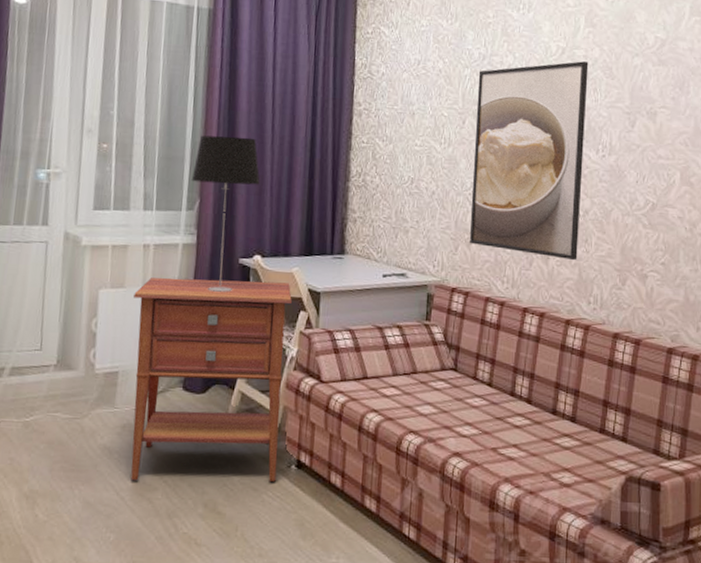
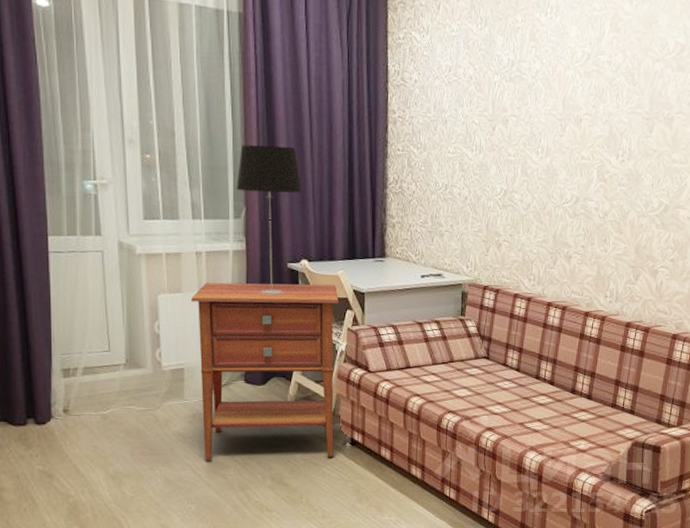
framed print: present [470,61,589,261] -> none [500,67,612,259]

